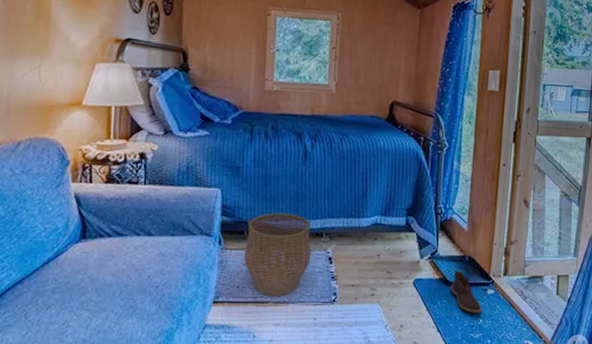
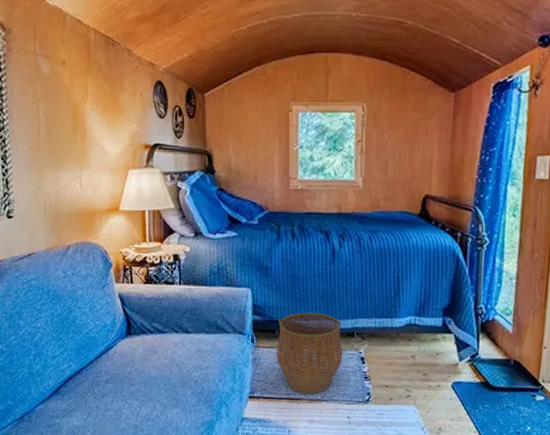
boot: present [450,271,482,314] -> none [492,374,530,421]

